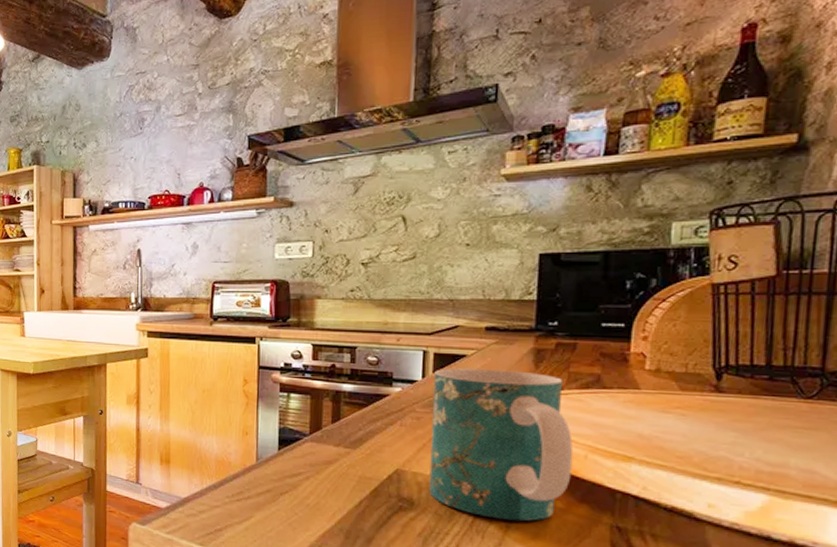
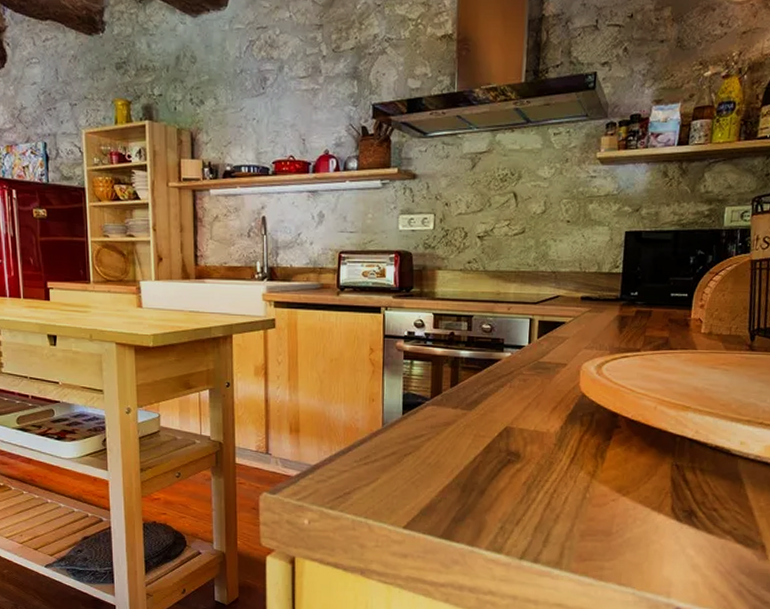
mug: present [428,368,574,522] -> none [532,334,647,466]

